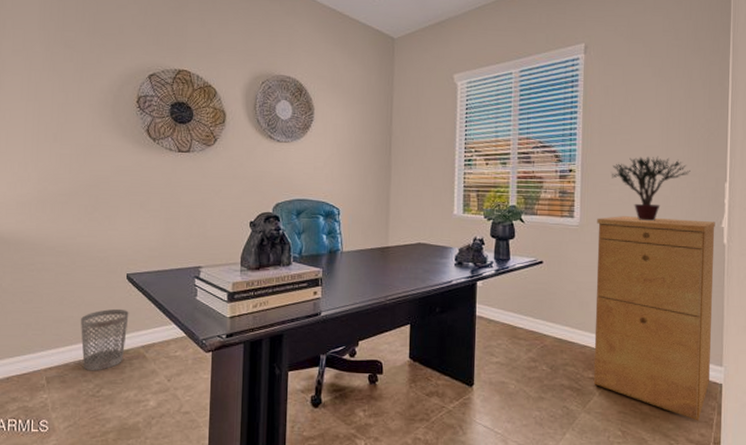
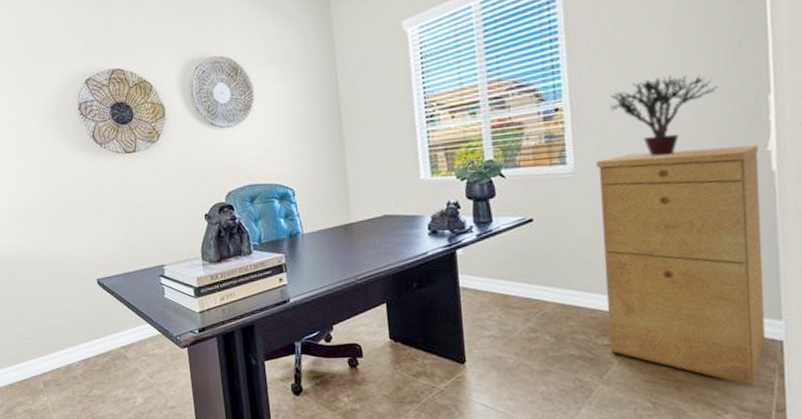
wastebasket: present [80,308,129,371] -> none [63,313,107,374]

